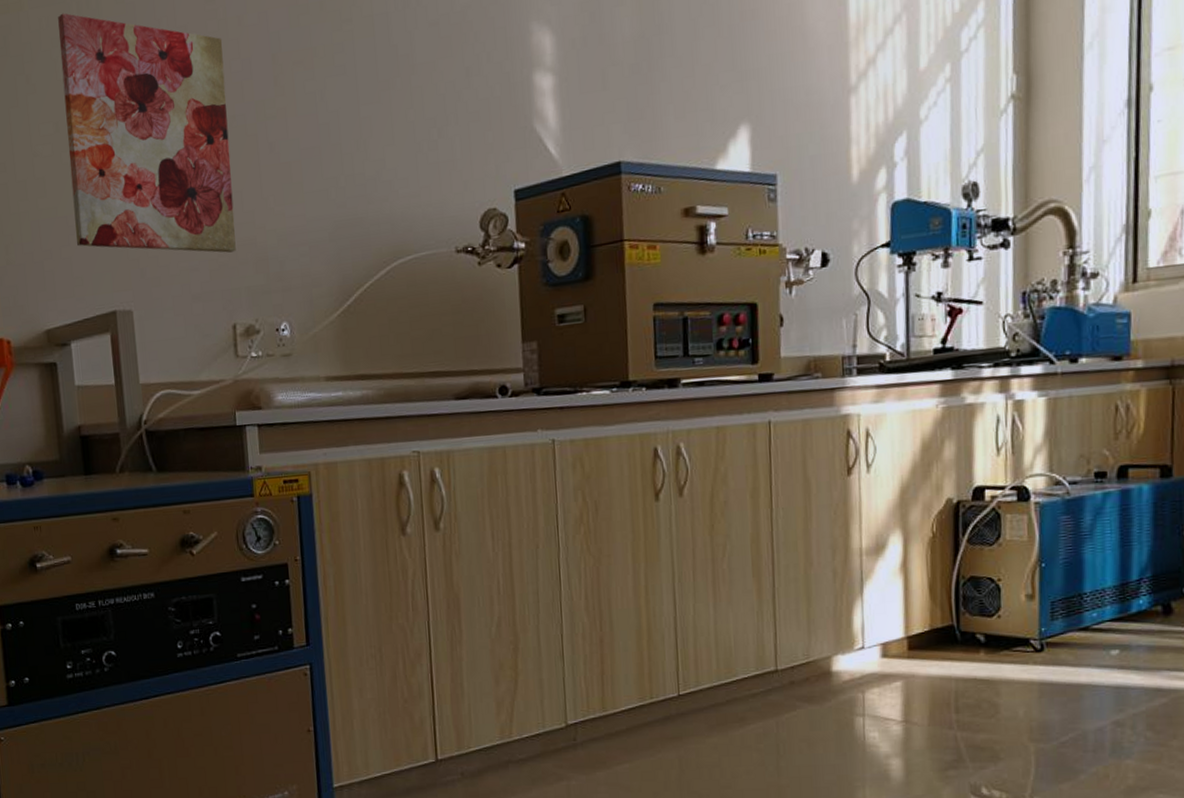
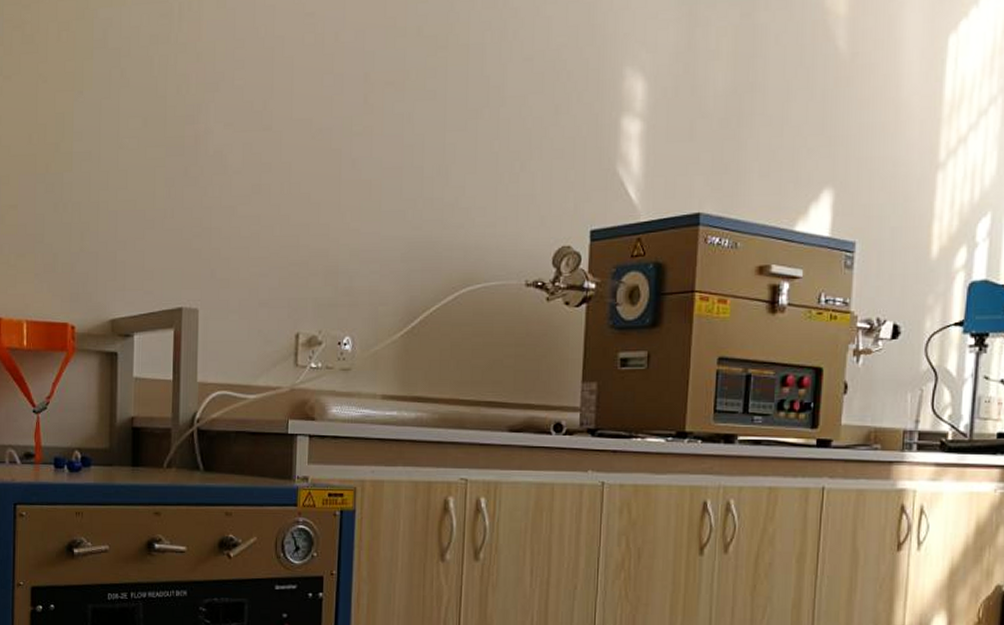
wall art: present [58,13,236,253] -> none [151,12,318,262]

